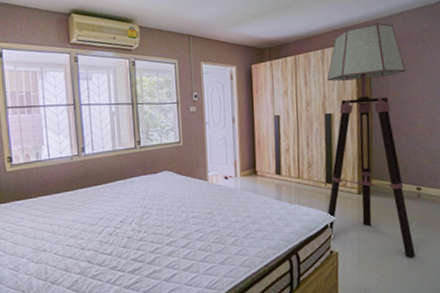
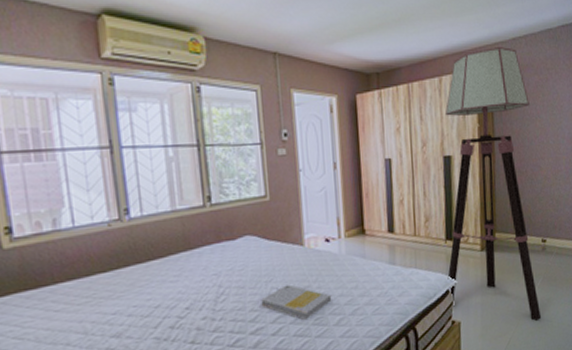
book: none [174,210,229,238] -> present [261,284,332,319]

